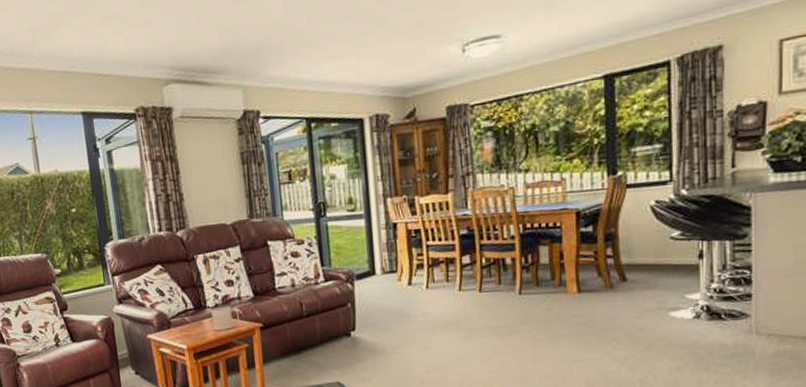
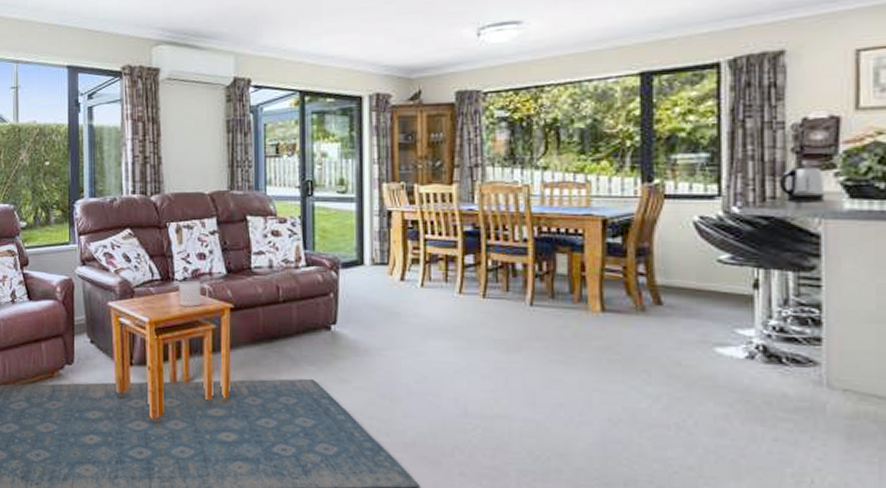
kettle: none [718,147,755,182] -> present [778,165,826,203]

